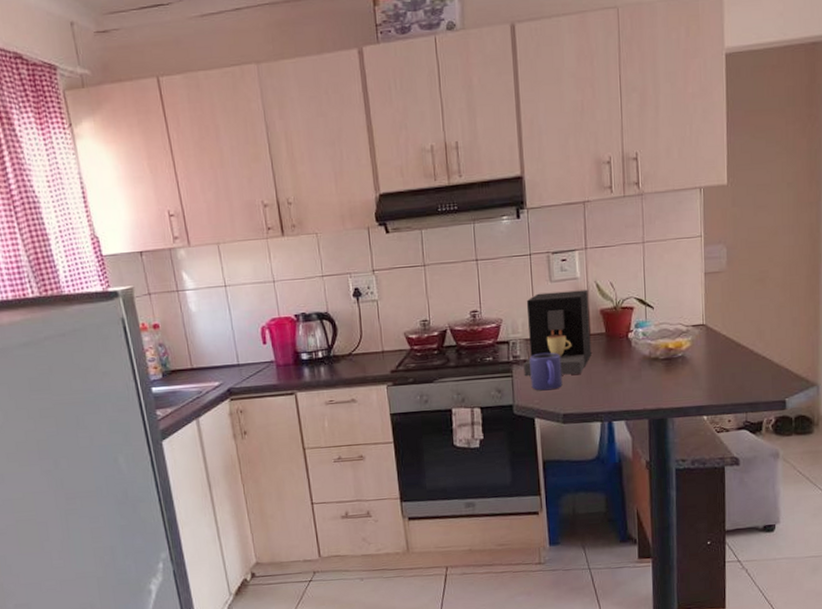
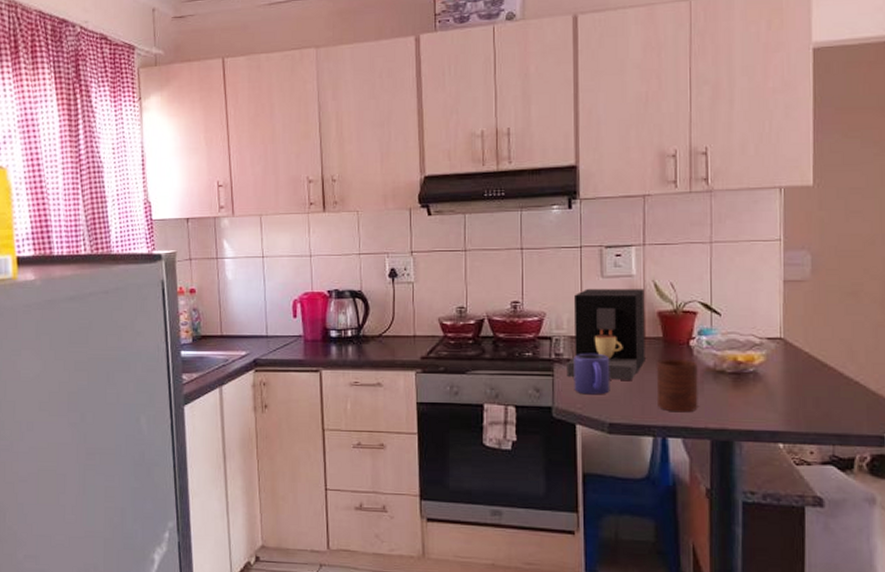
cup: none [602,351,638,399] -> present [657,359,698,413]

